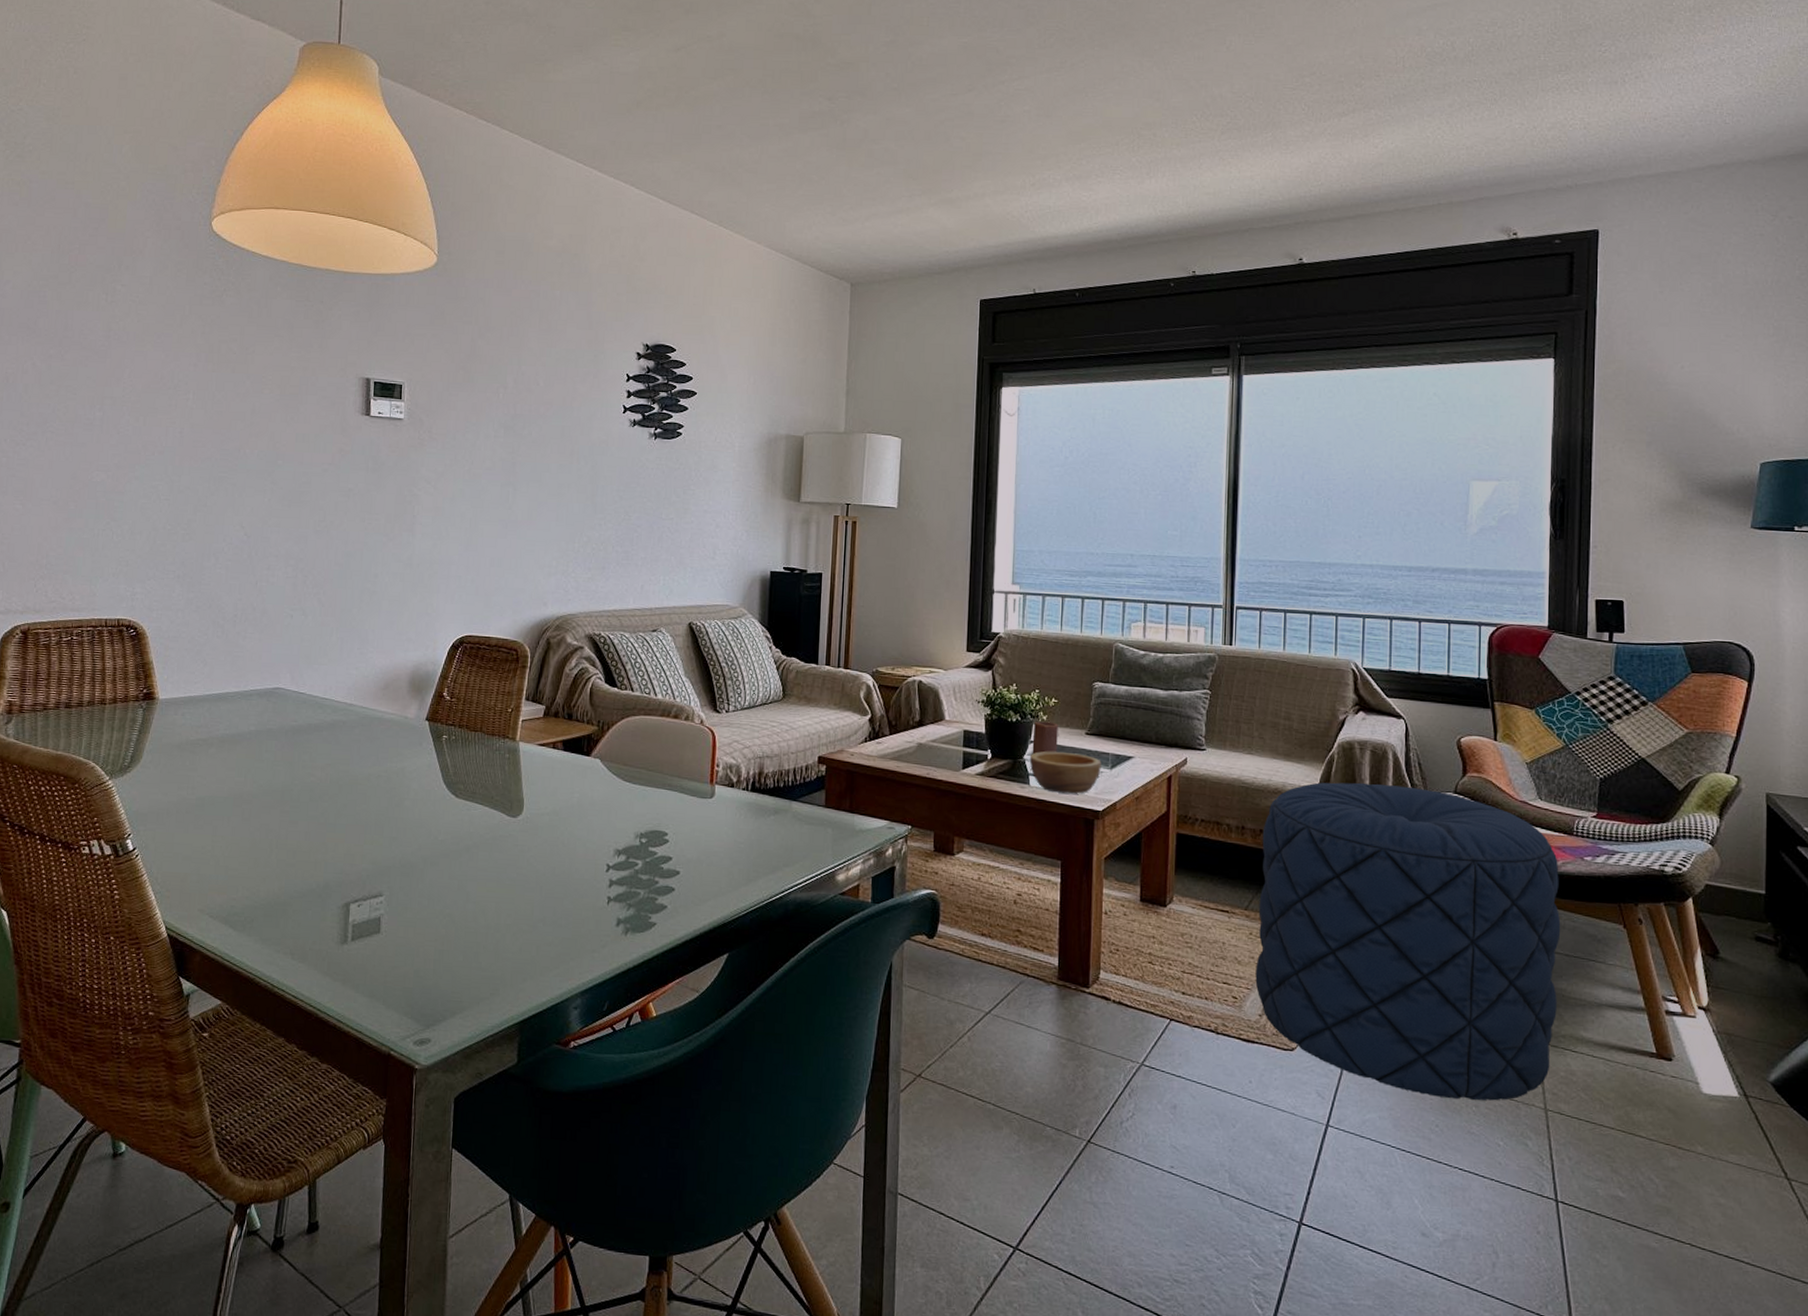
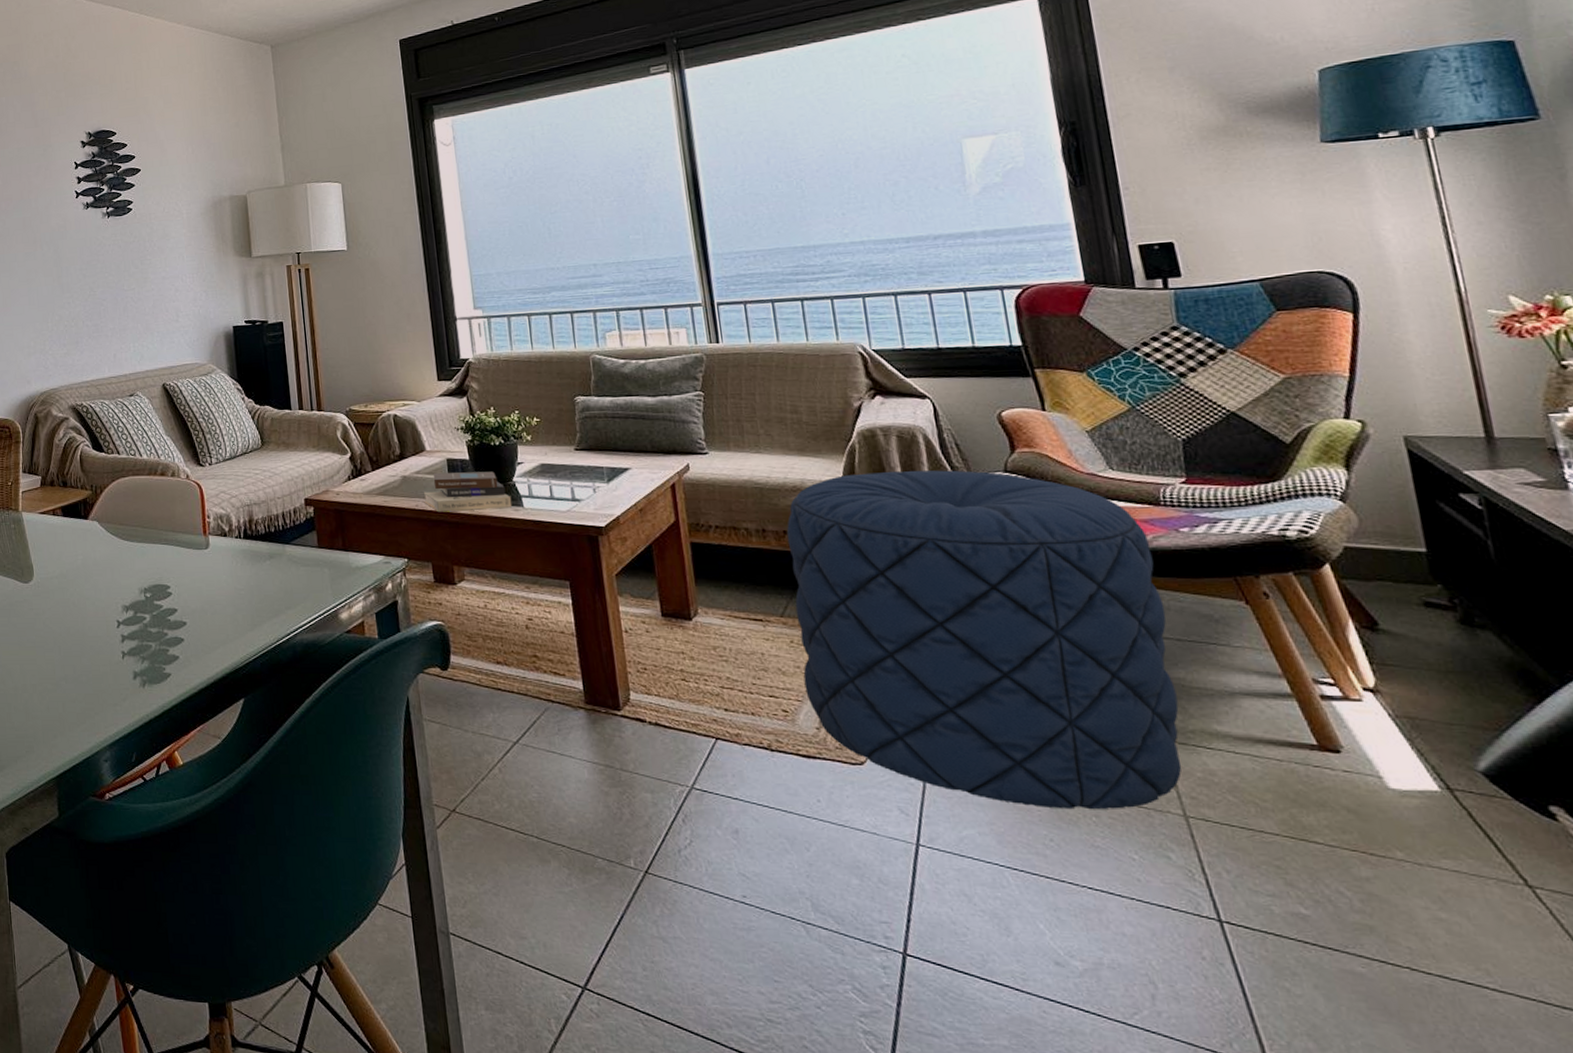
books: none [935,742,1020,785] -> present [423,471,513,512]
bowl: present [1029,751,1101,794] -> none [519,470,597,512]
candle: present [1032,721,1058,755] -> none [519,441,548,476]

